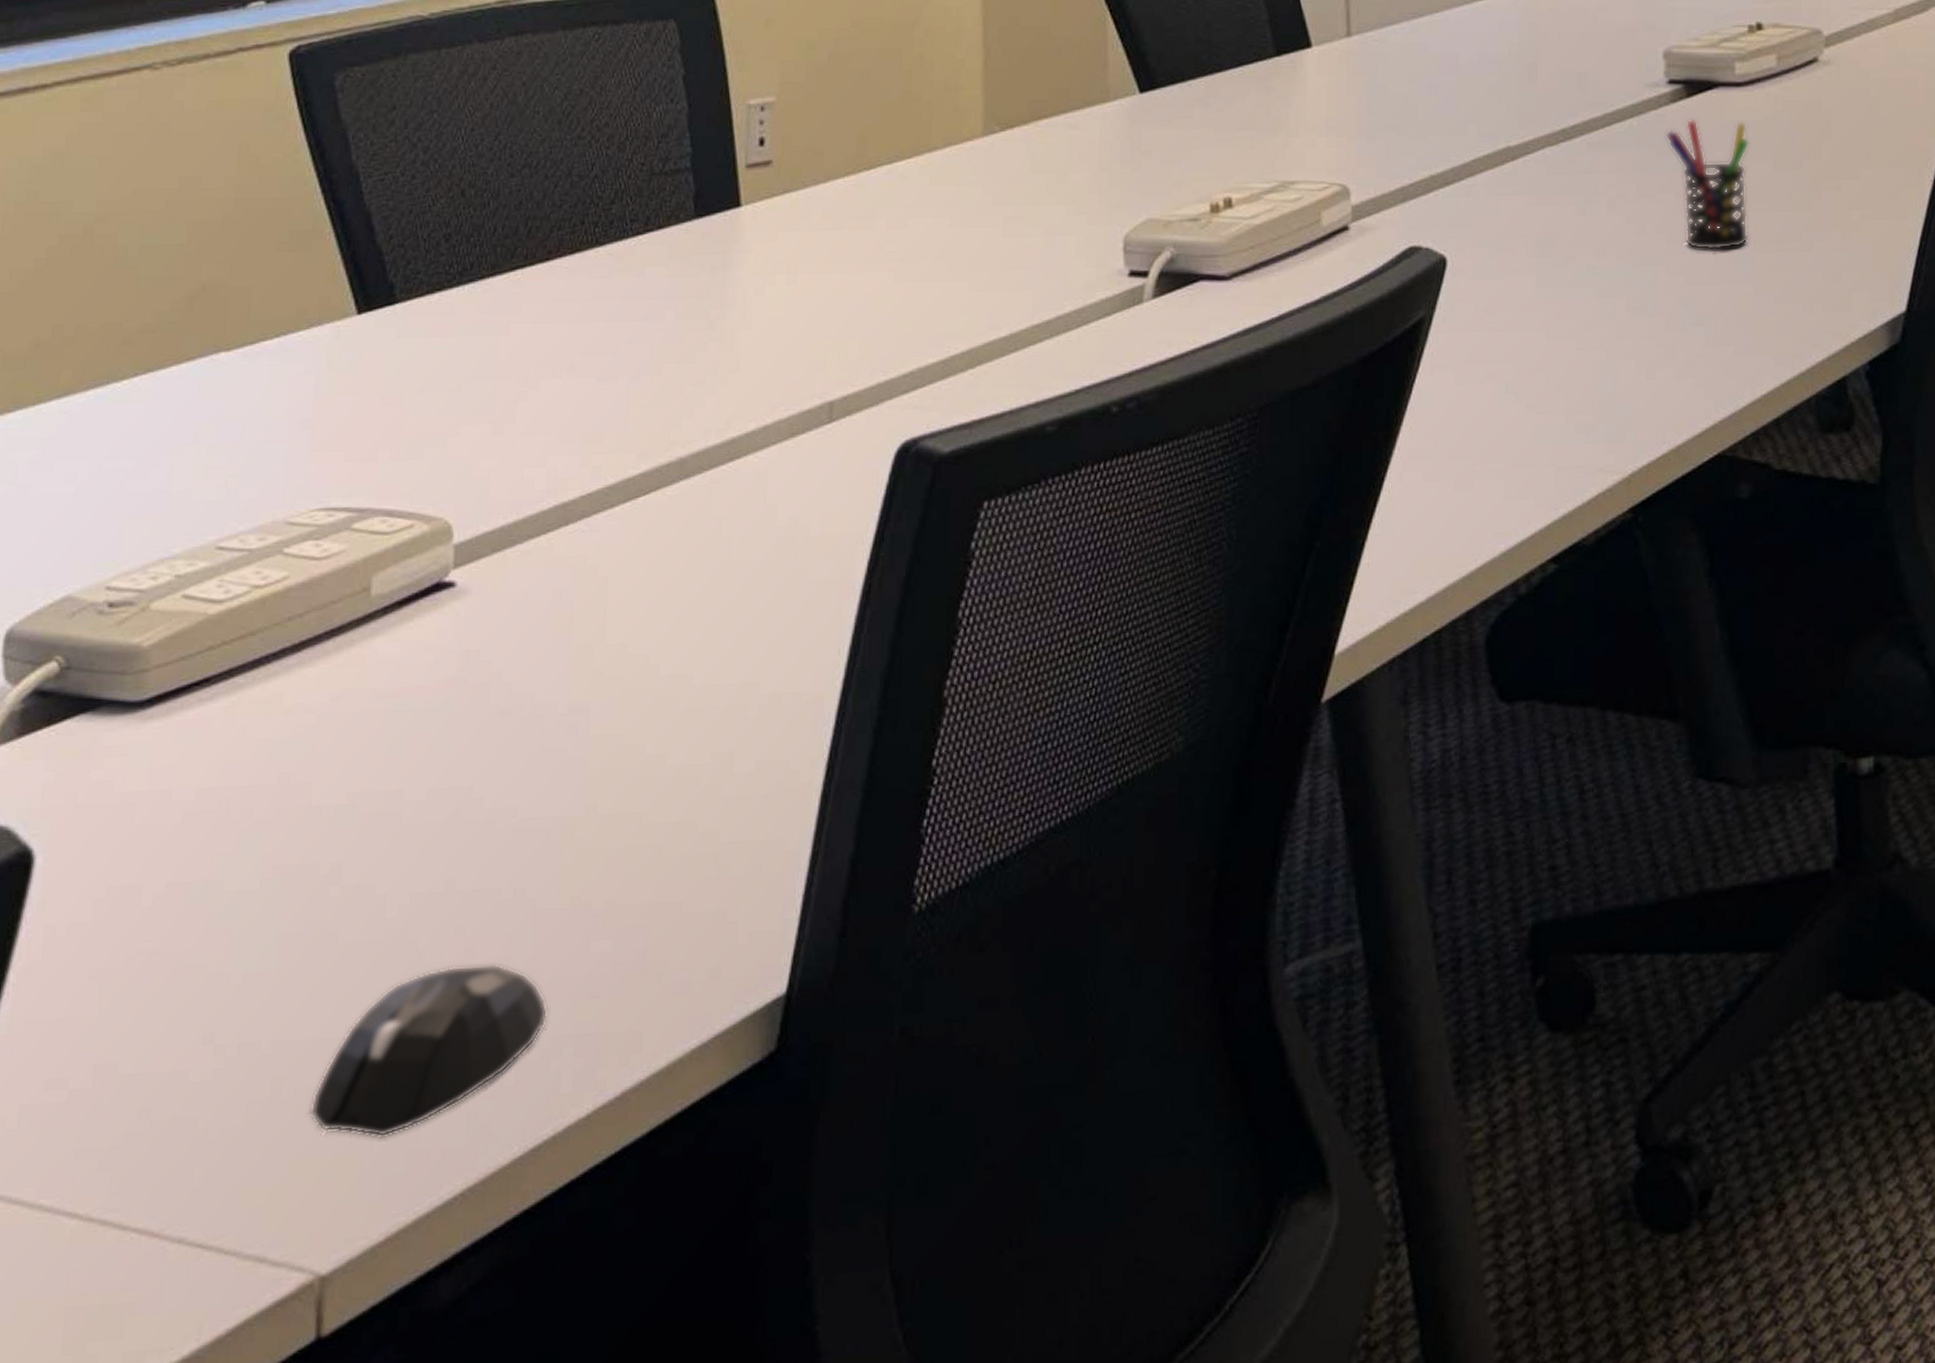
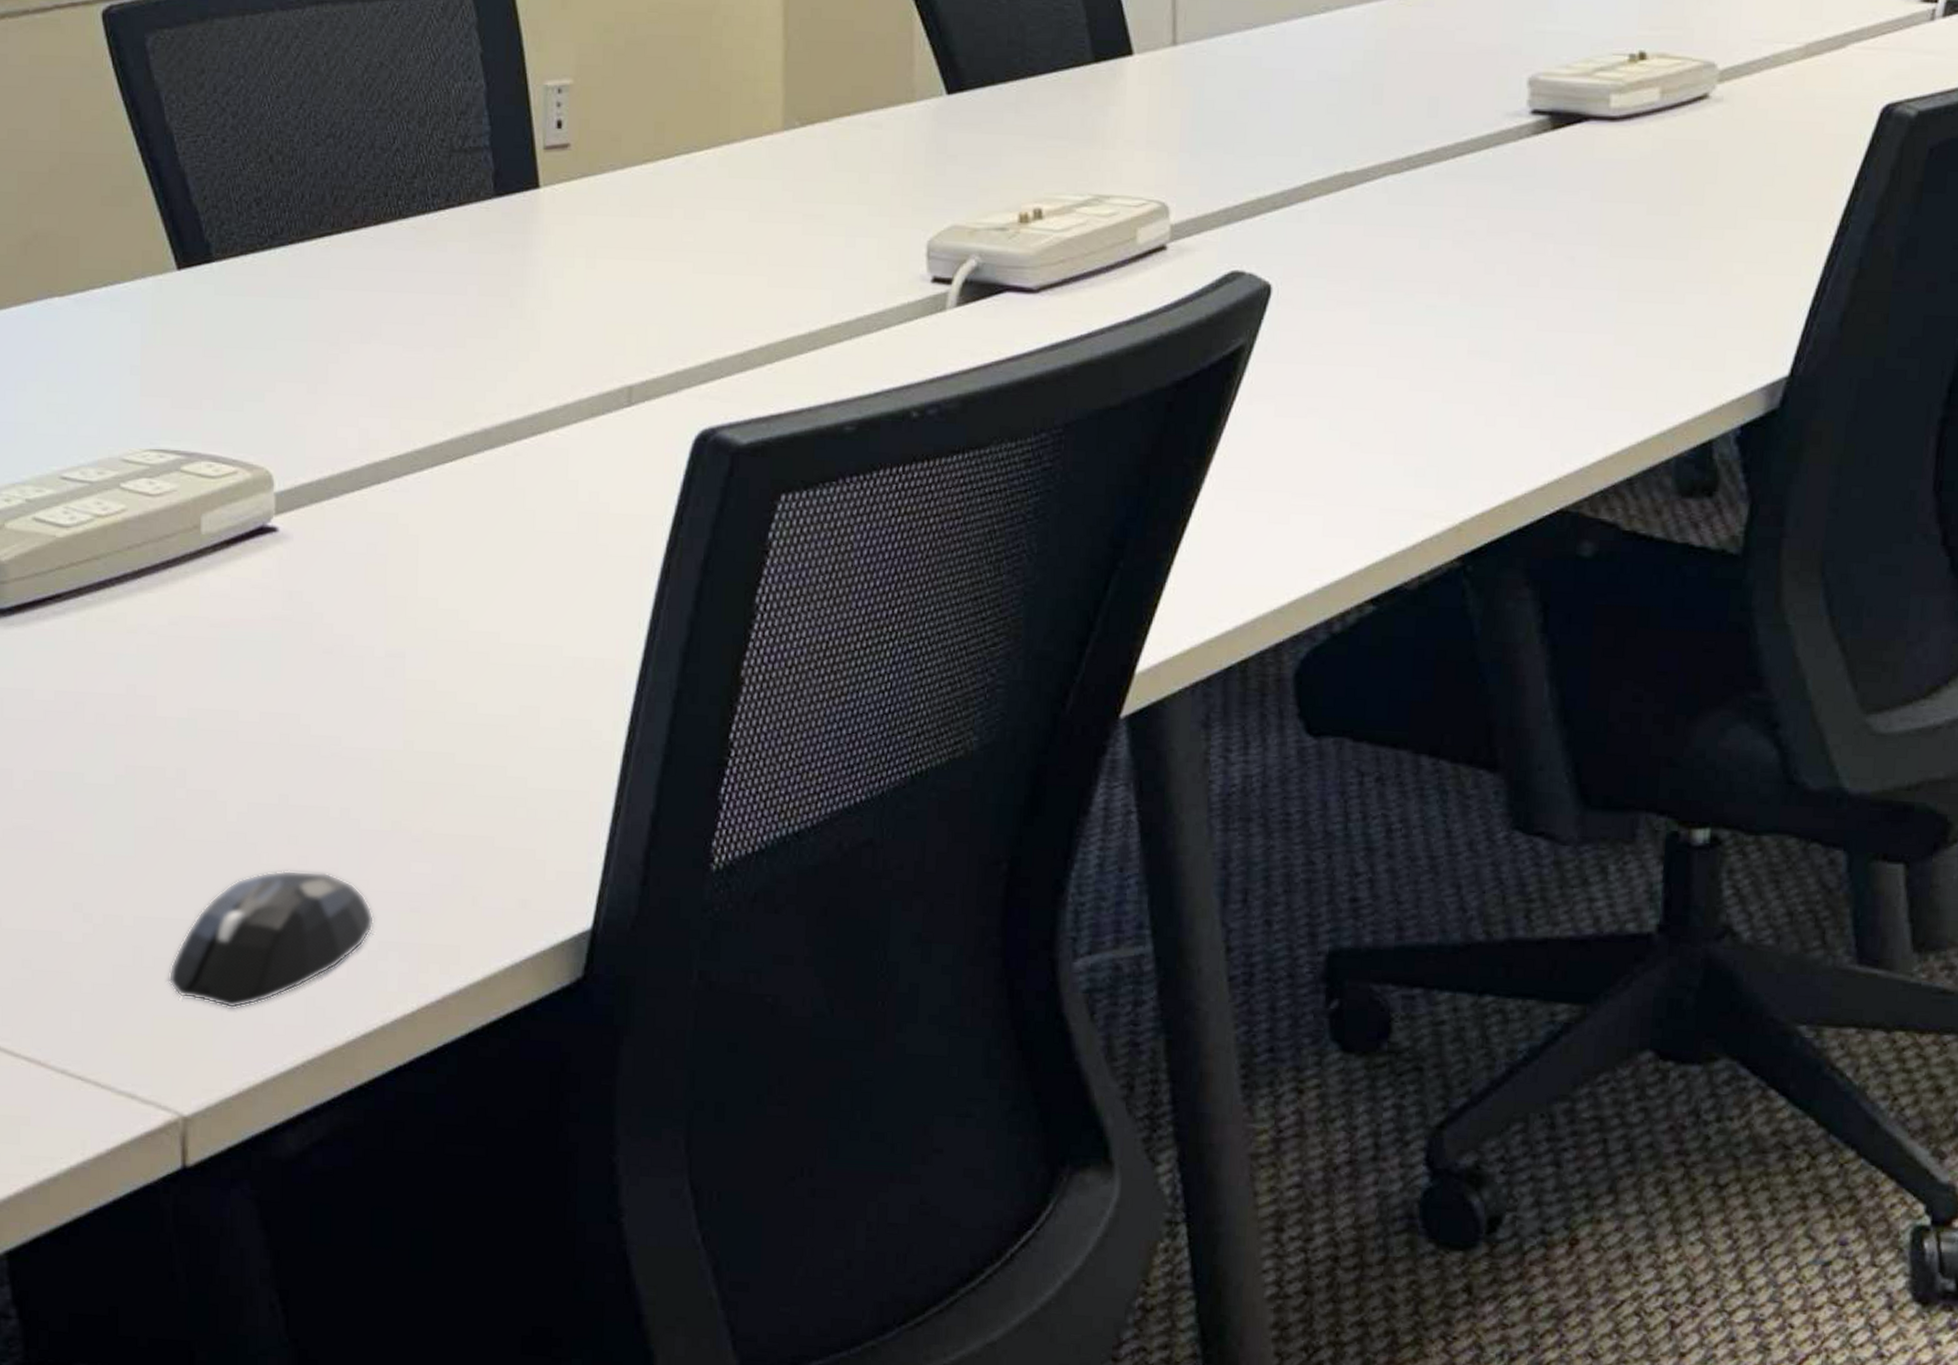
pen holder: present [1666,119,1750,251] -> none [1525,153,1622,297]

